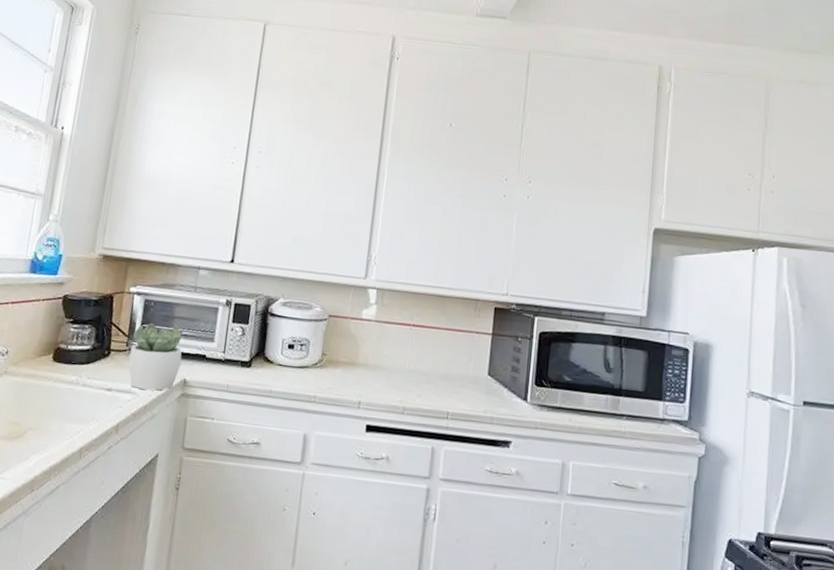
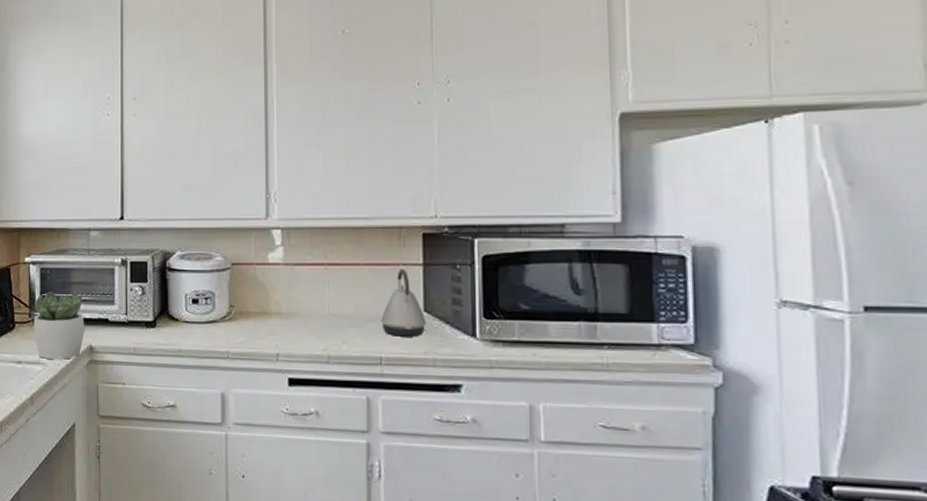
kettle: none [452,335,489,397] -> present [381,268,426,337]

